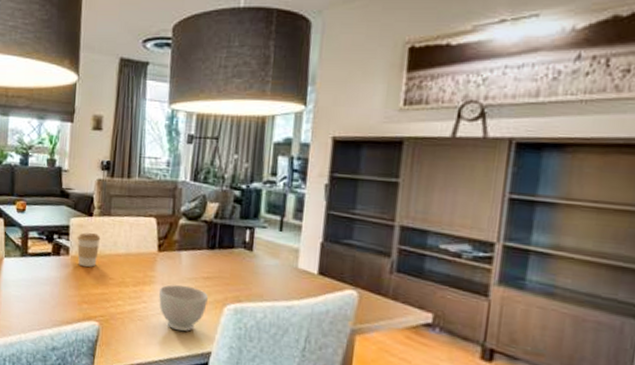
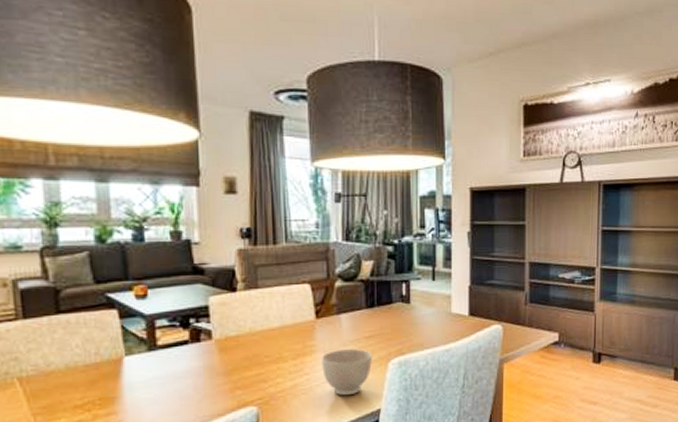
coffee cup: present [77,232,101,268] -> none [220,309,249,350]

